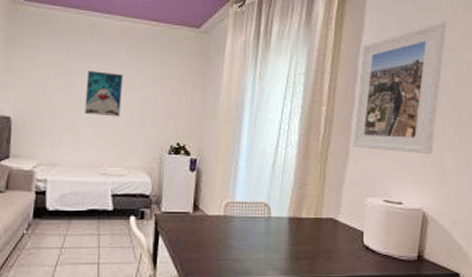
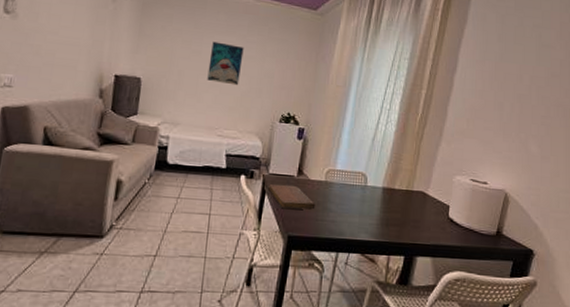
notebook: none [162,223,216,251] -> present [268,184,316,210]
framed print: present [351,20,447,155] -> none [446,19,544,142]

